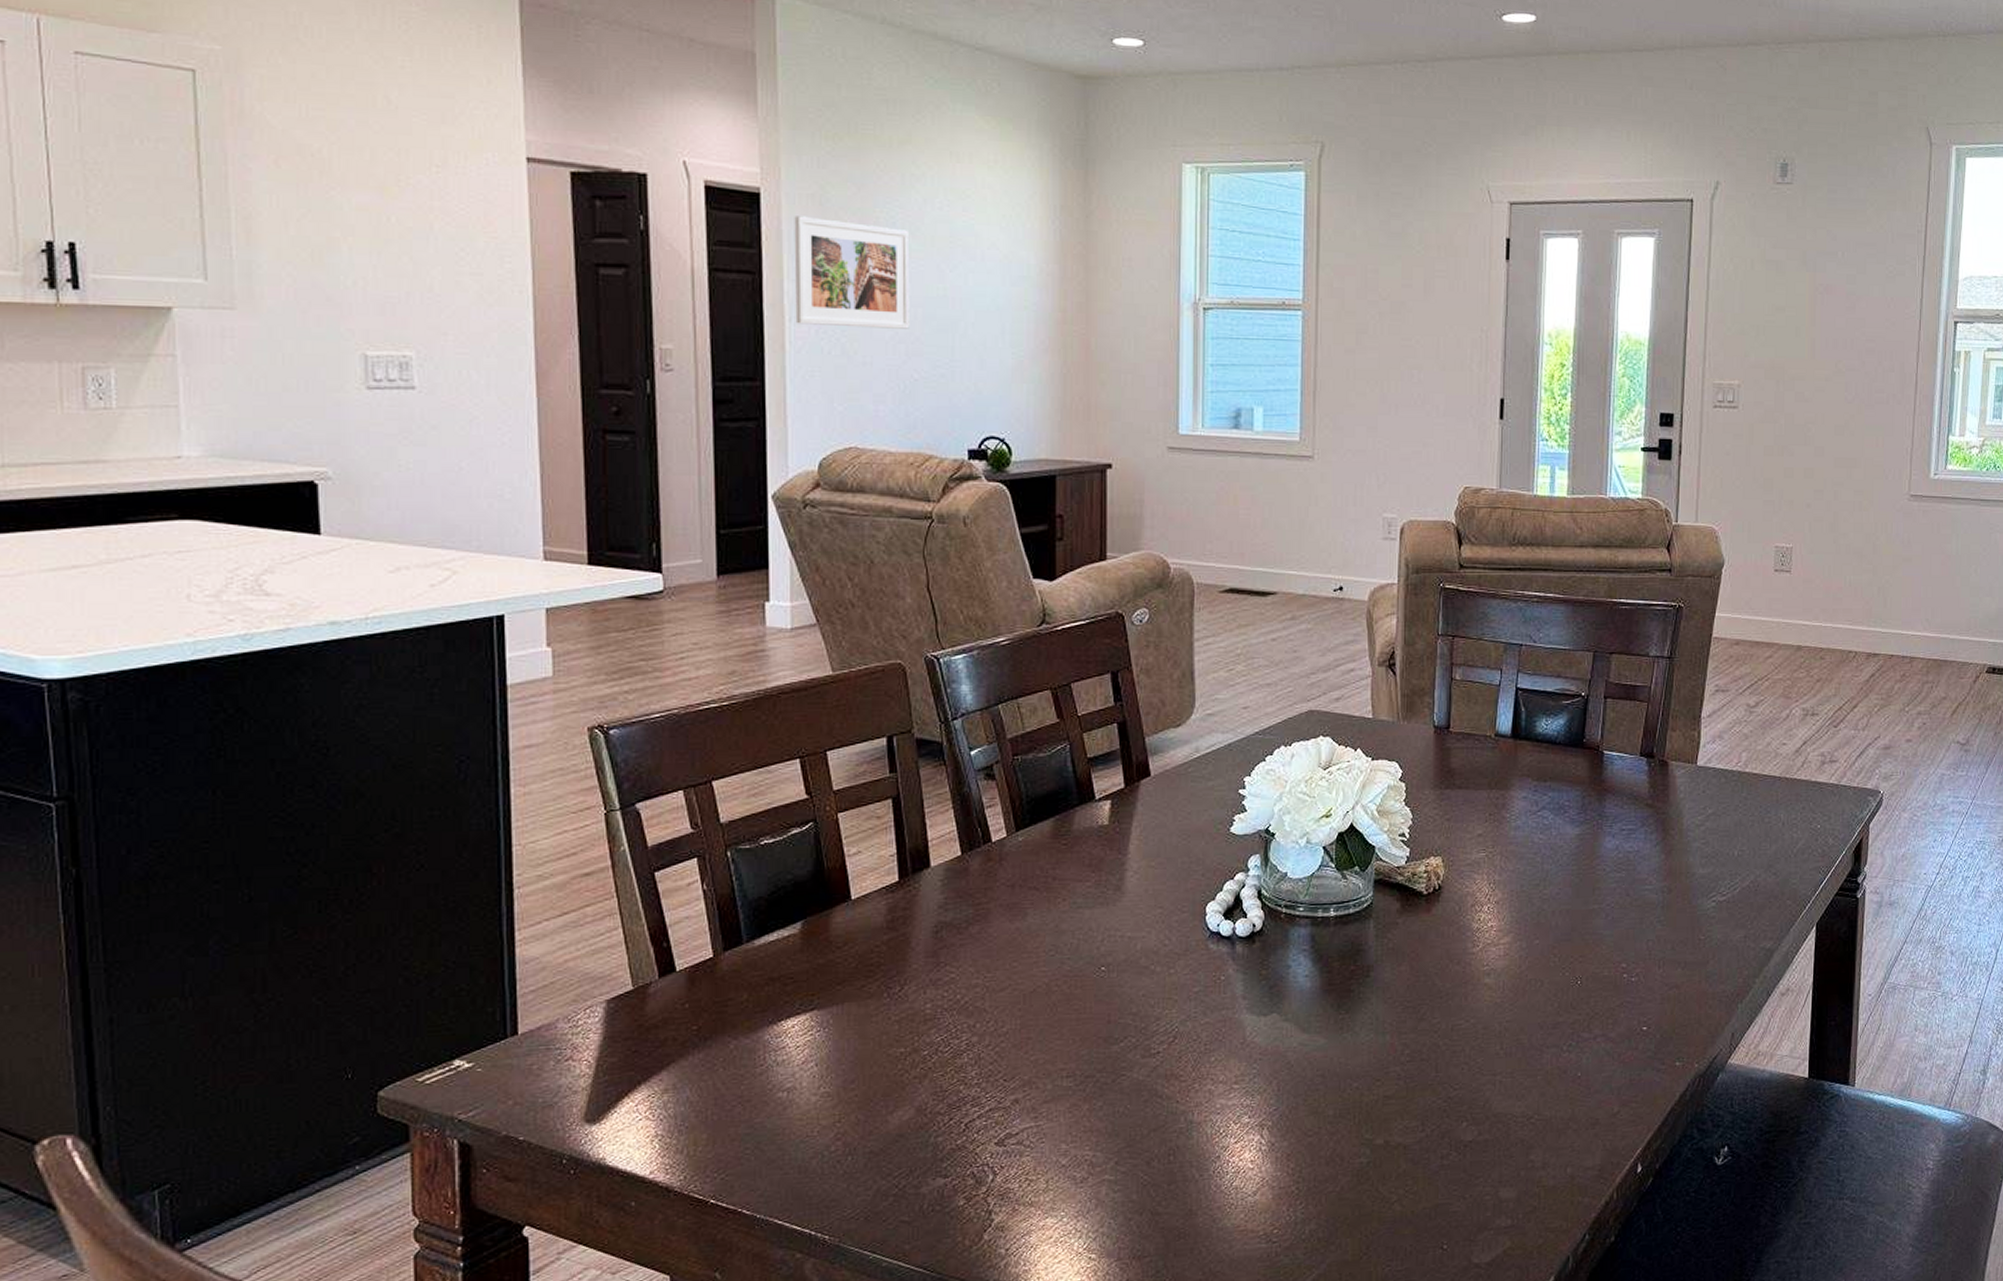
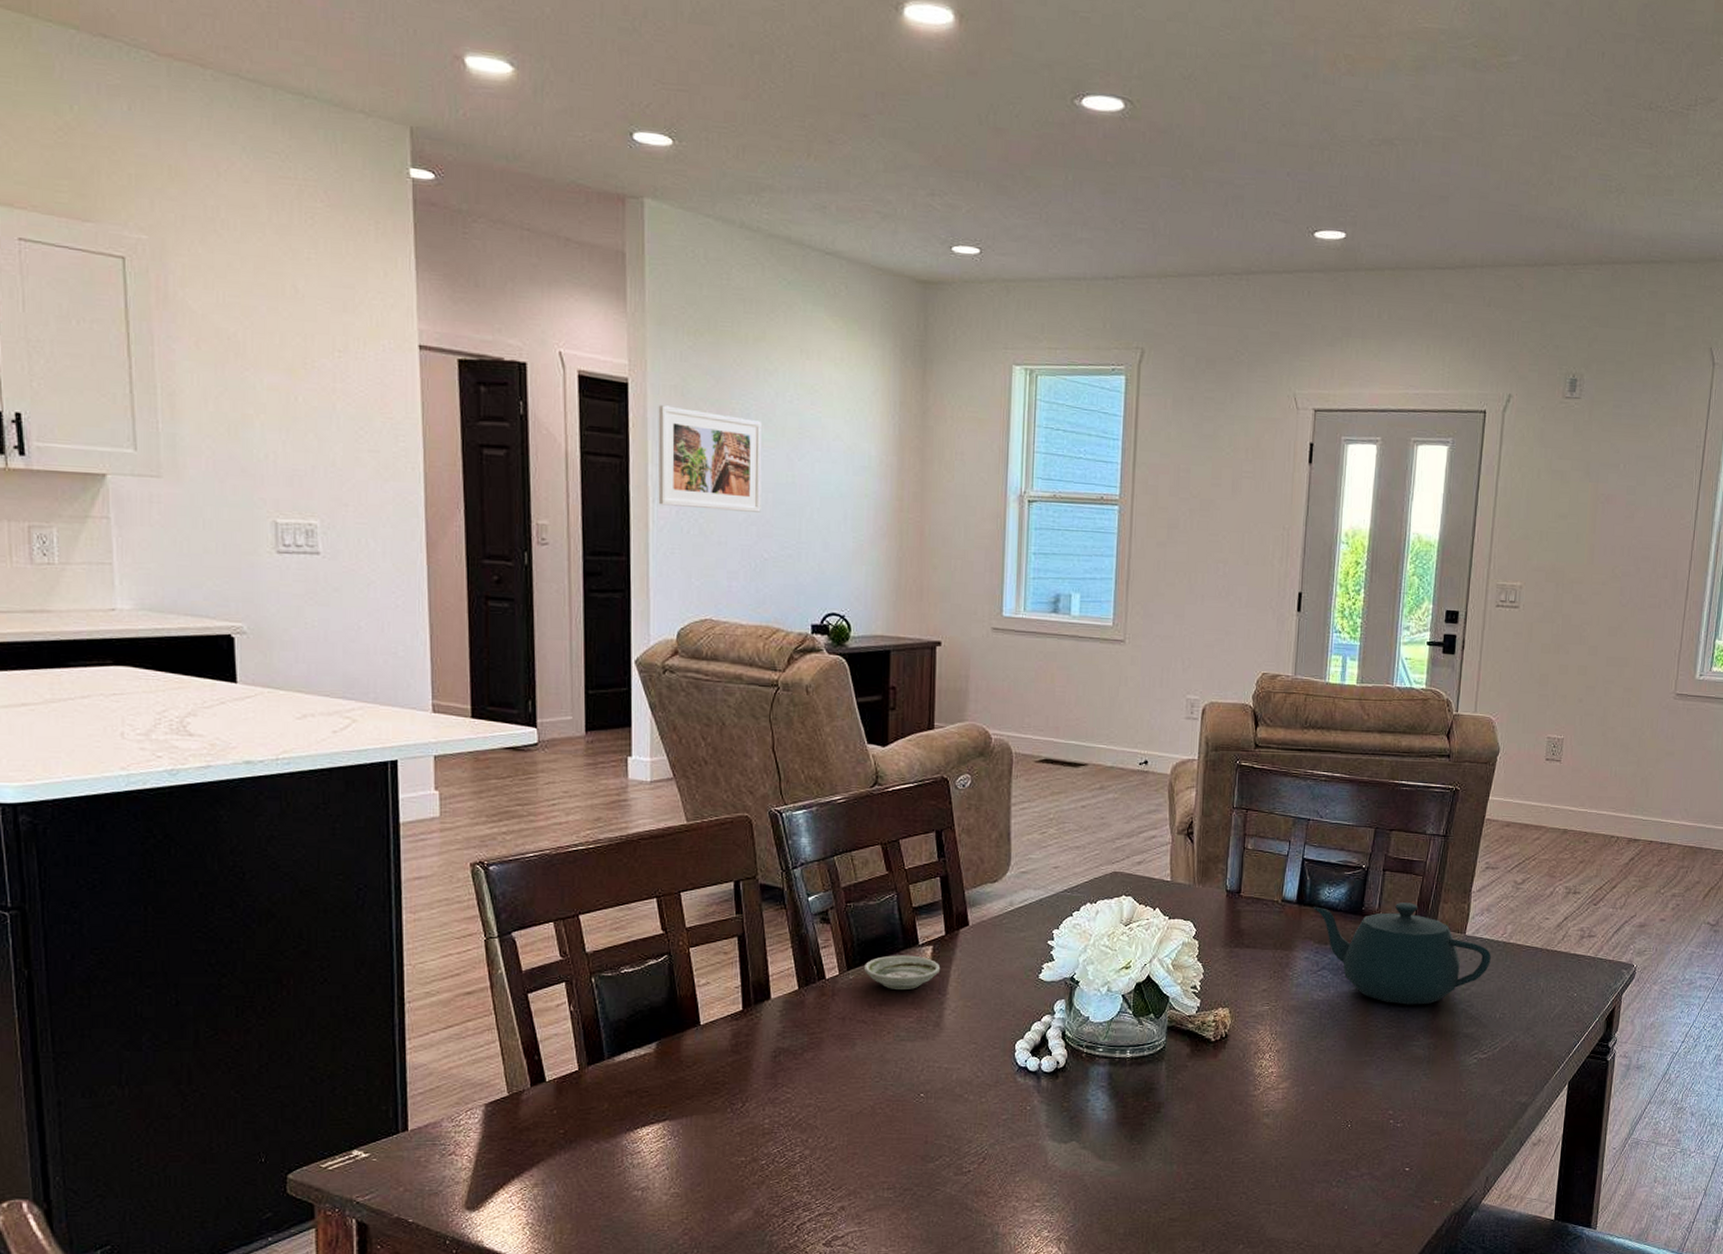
saucer: none [1034,811,1120,851] -> present [863,955,941,989]
teapot: none [1530,732,1726,845] -> present [1313,902,1491,1005]

